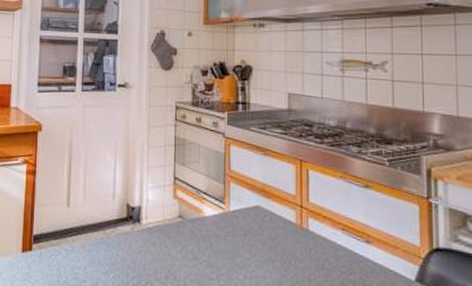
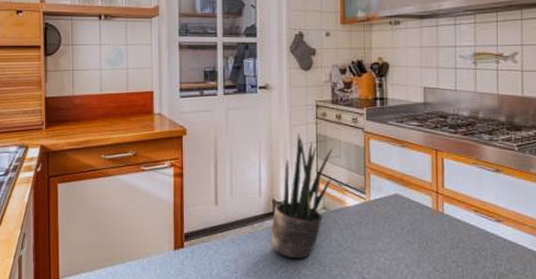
potted plant: none [124,135,192,271] -> present [271,133,333,259]

